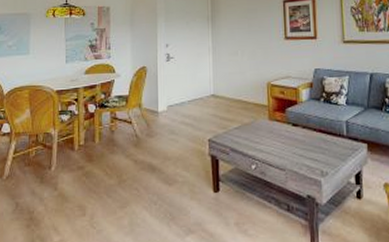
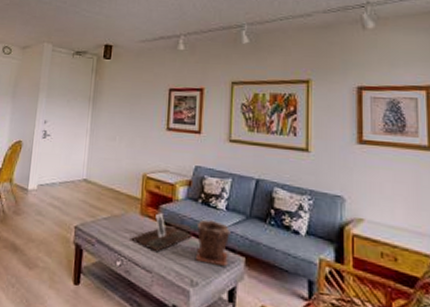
decorative tray: none [263,116,319,152] -> present [131,213,193,253]
plant pot: none [322,115,353,154] -> present [196,219,231,266]

